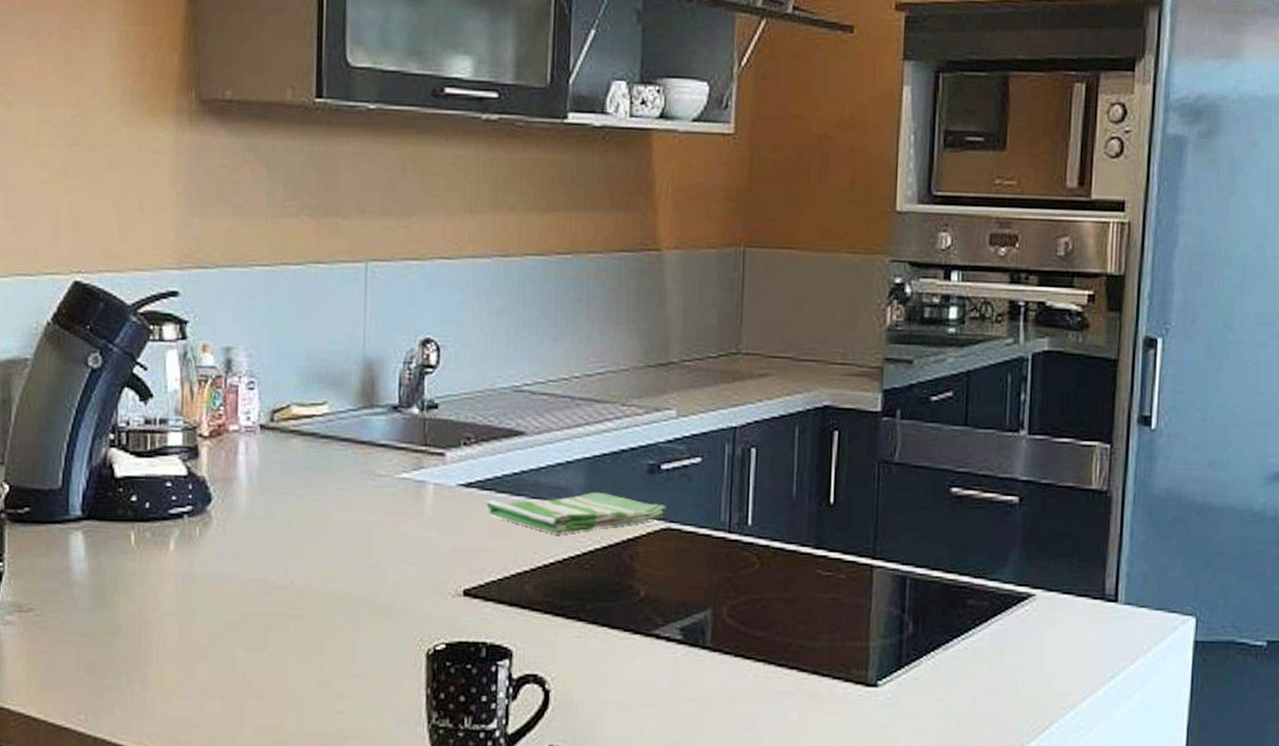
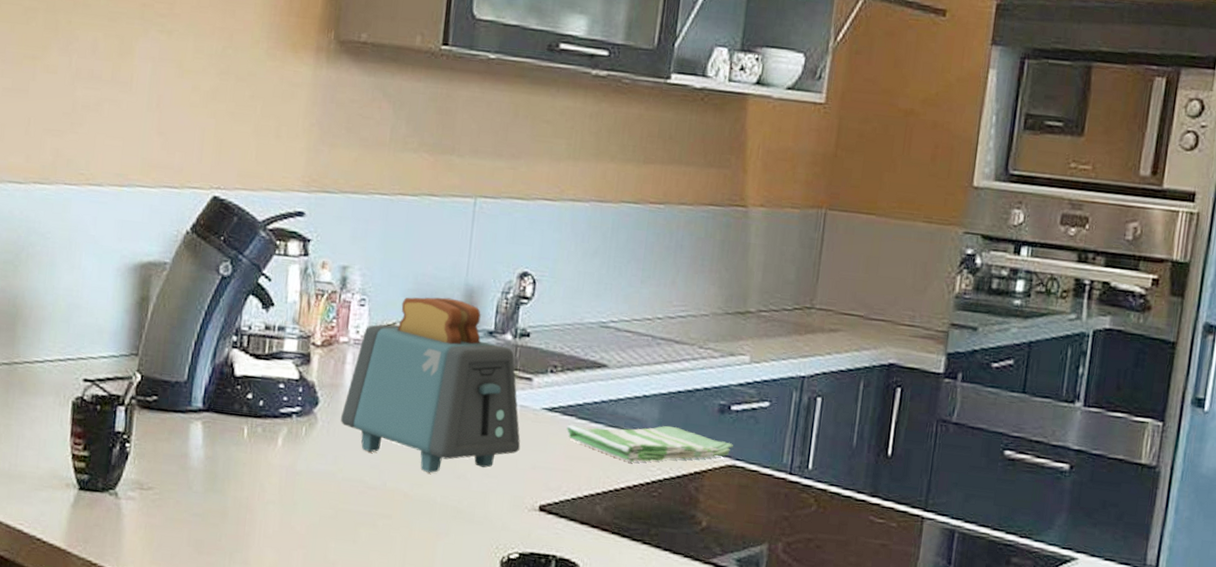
toaster: none [237,373,438,566] -> present [340,297,521,474]

